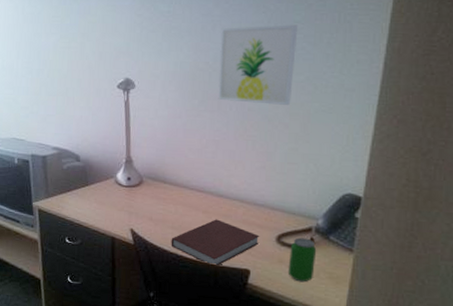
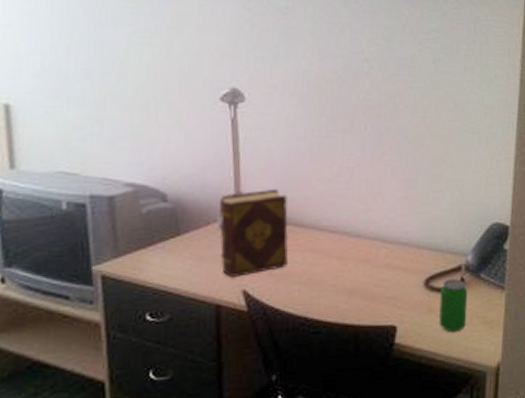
diary: none [114,155,165,219] -> present [218,188,289,277]
notebook: present [171,219,260,267] -> none [298,266,406,328]
wall art: present [218,24,299,105] -> none [350,31,435,124]

